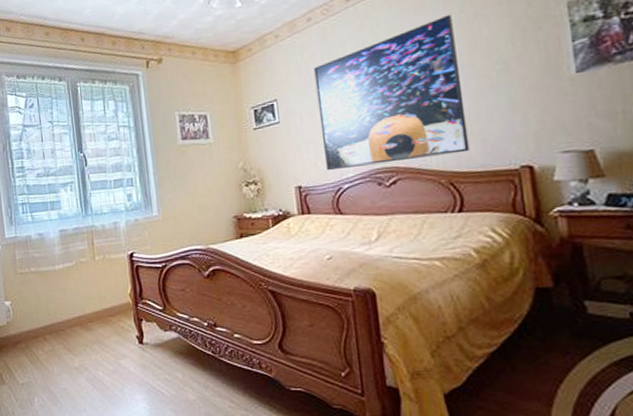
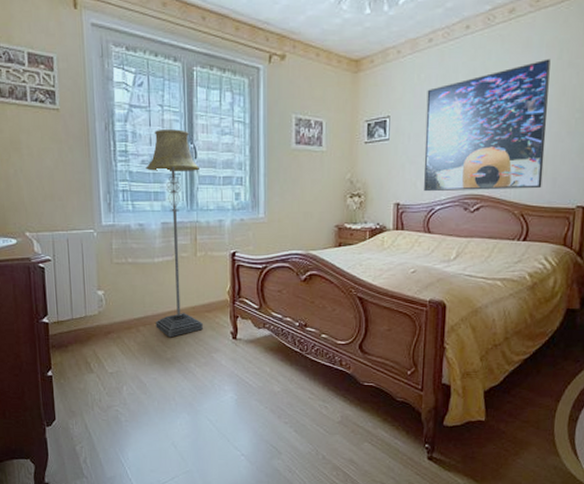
floor lamp: none [41,141,108,345] -> present [146,129,203,338]

